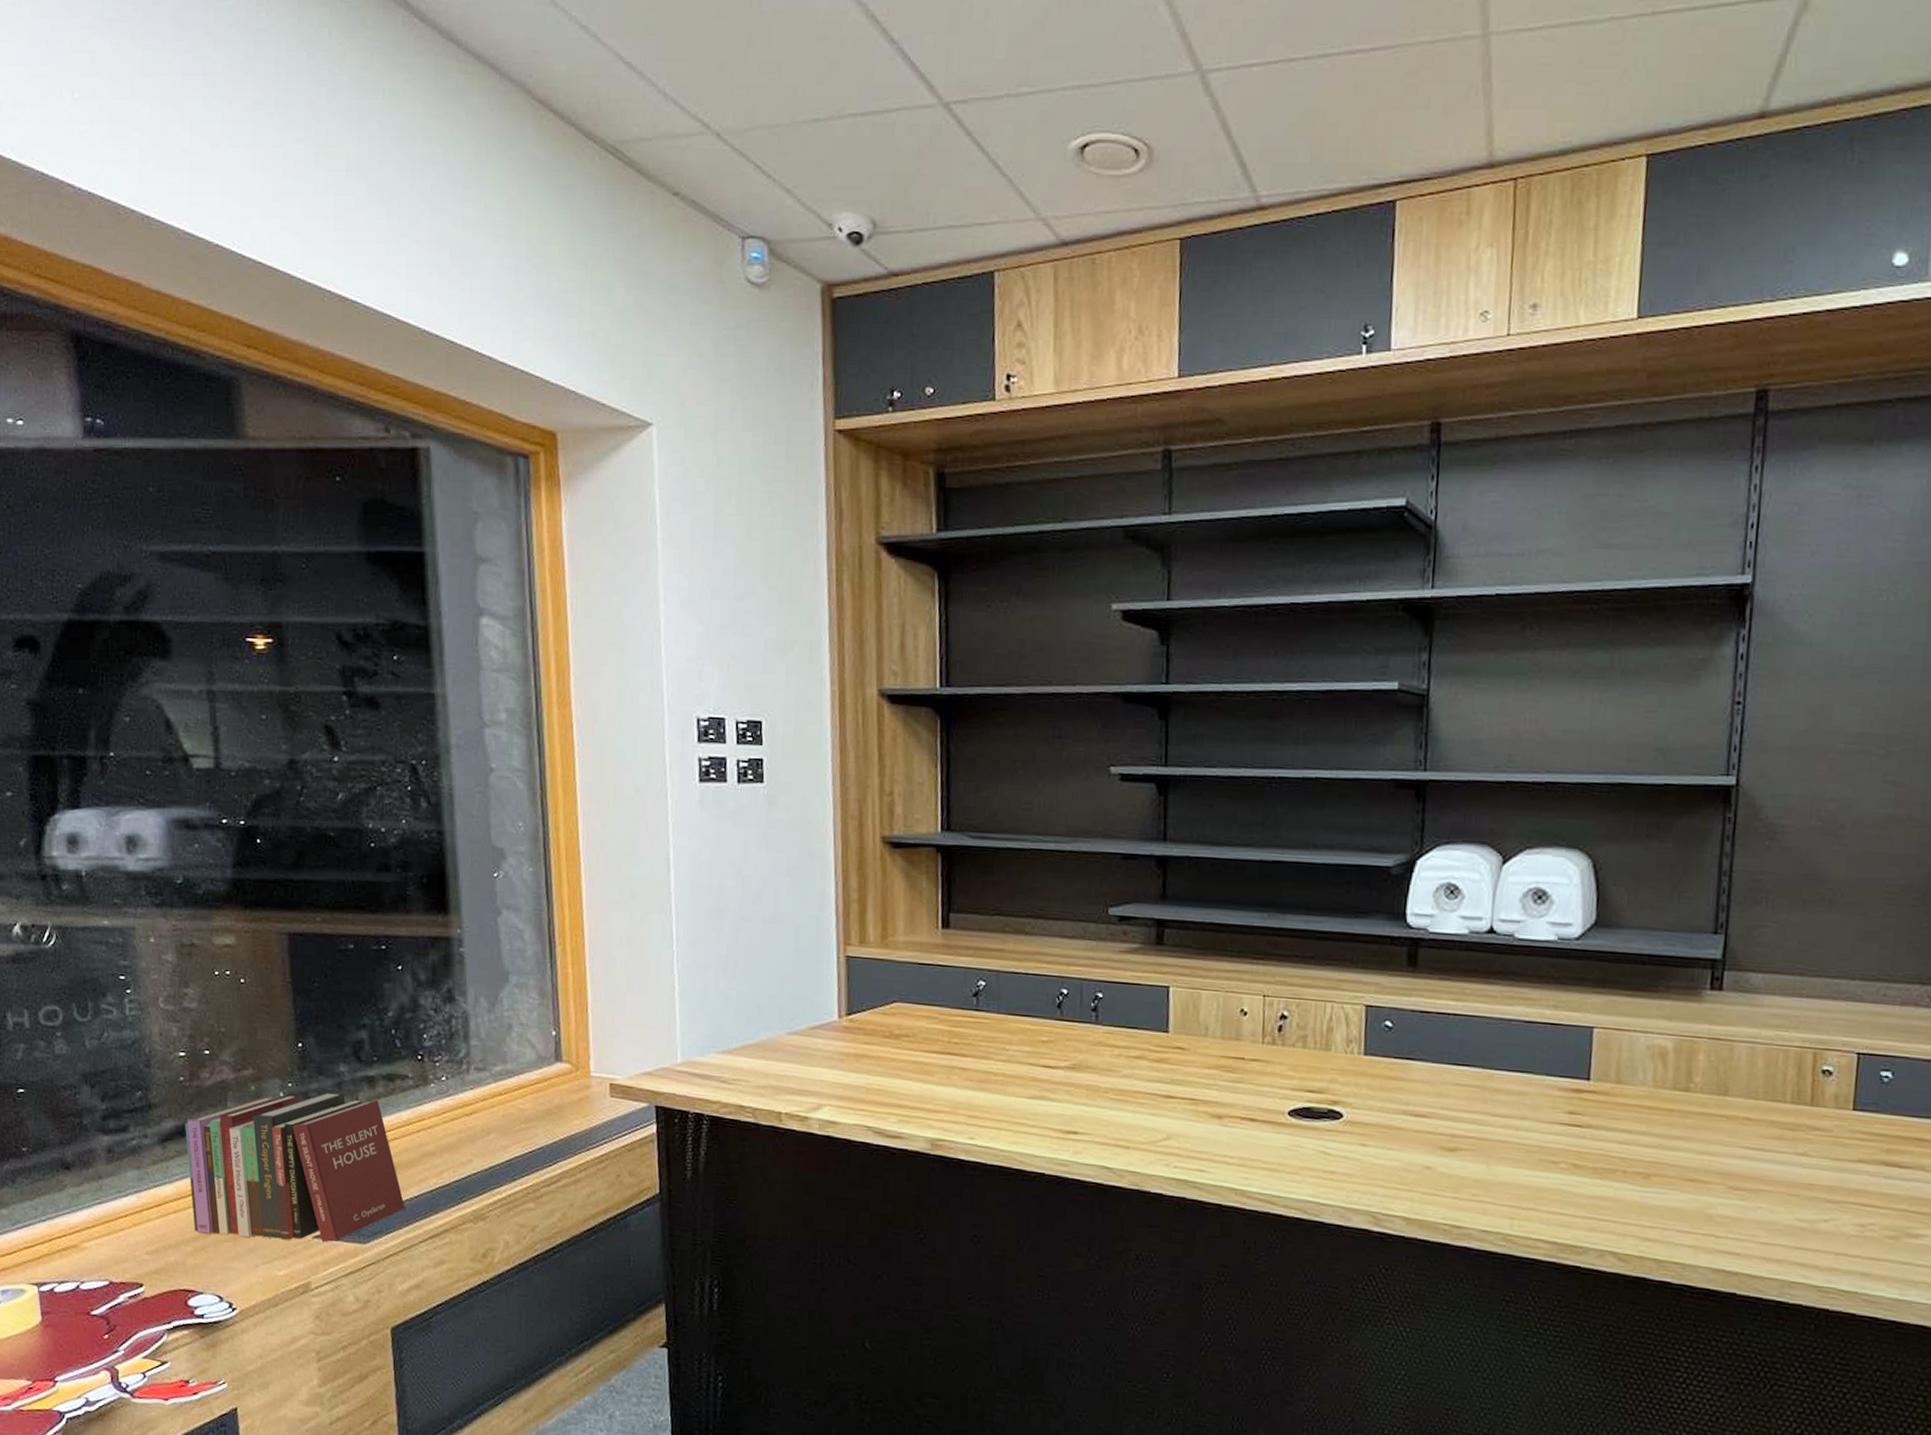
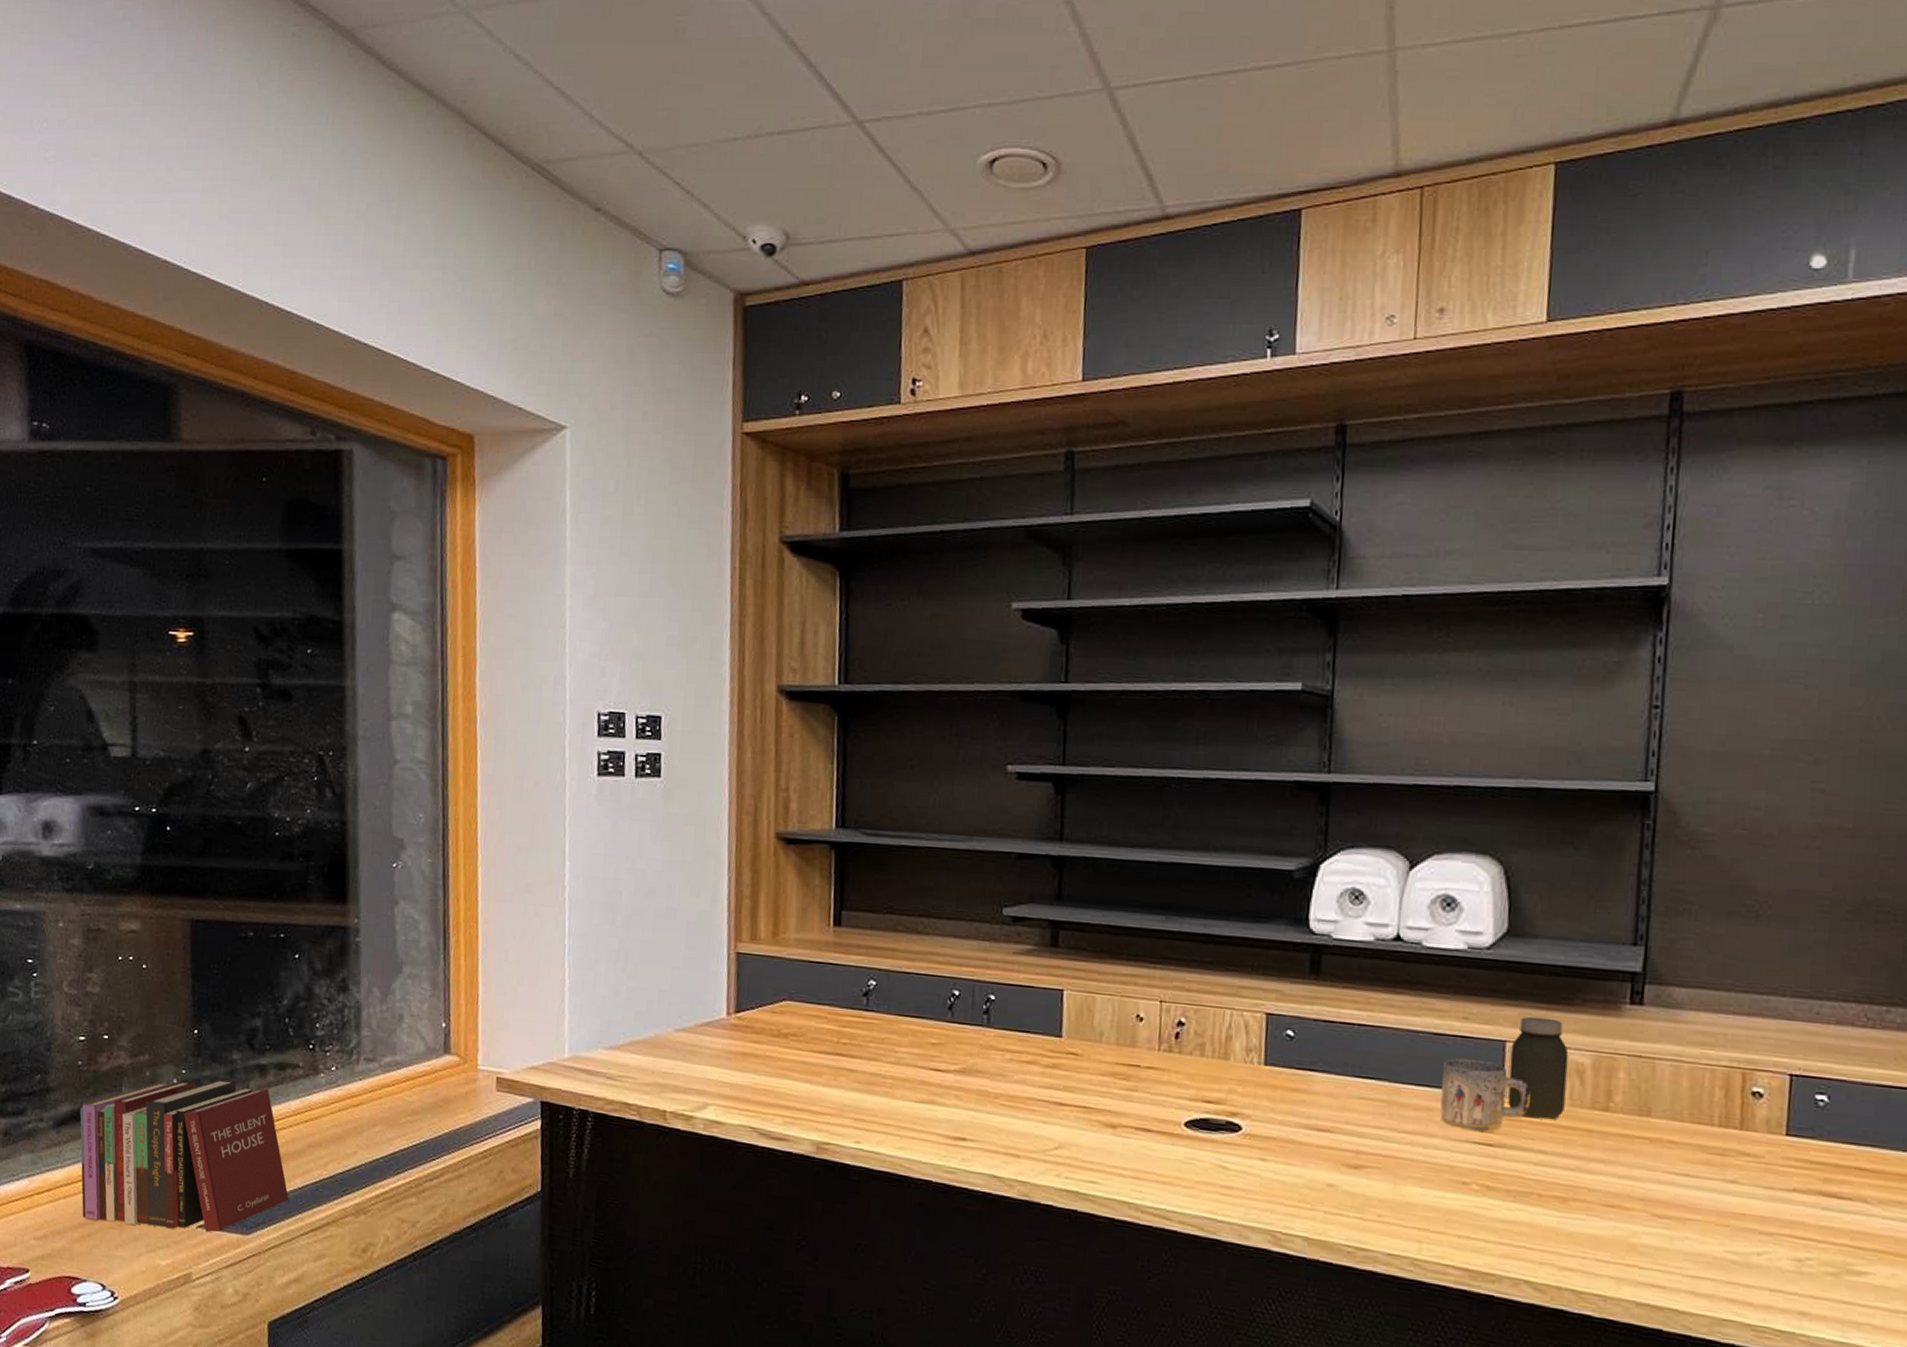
mug: none [1531,1044,1617,1113] -> present [1440,1058,1532,1132]
jar: none [1595,1003,1653,1101] -> present [1508,1016,1569,1120]

